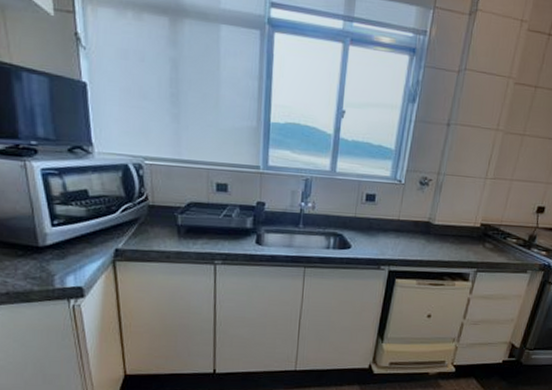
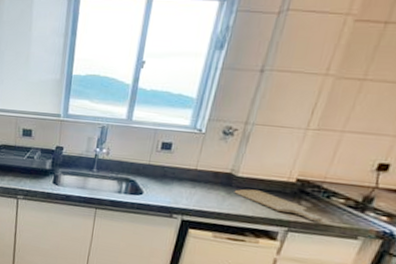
chopping board: none [432,235,502,261] -> present [234,189,323,223]

